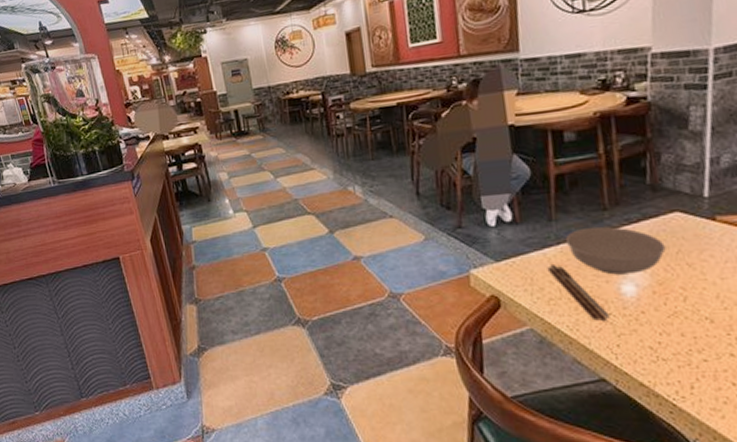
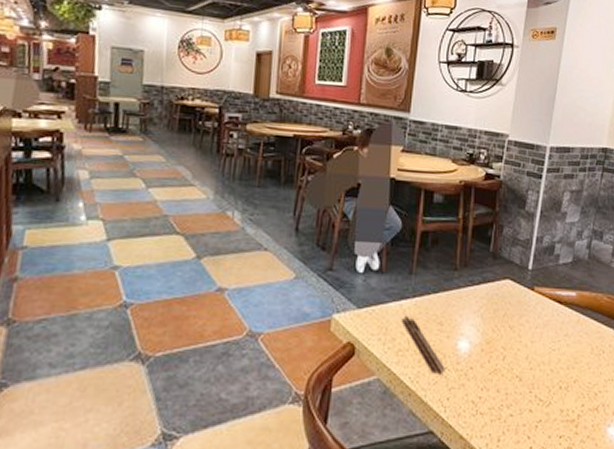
bowl: present [565,226,666,275] -> none [420,284,496,332]

